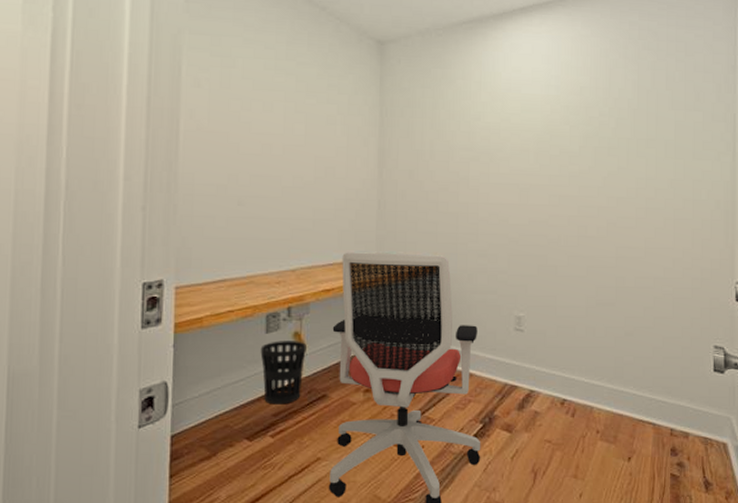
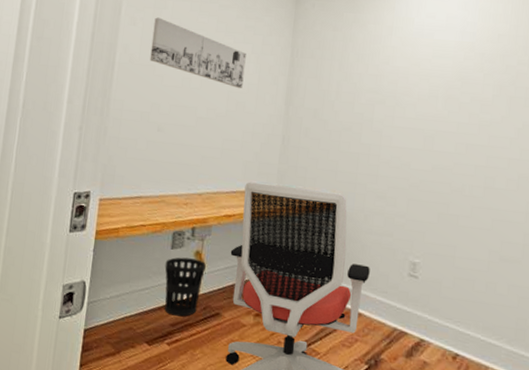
wall art: none [221,77,332,152] -> present [149,17,246,88]

